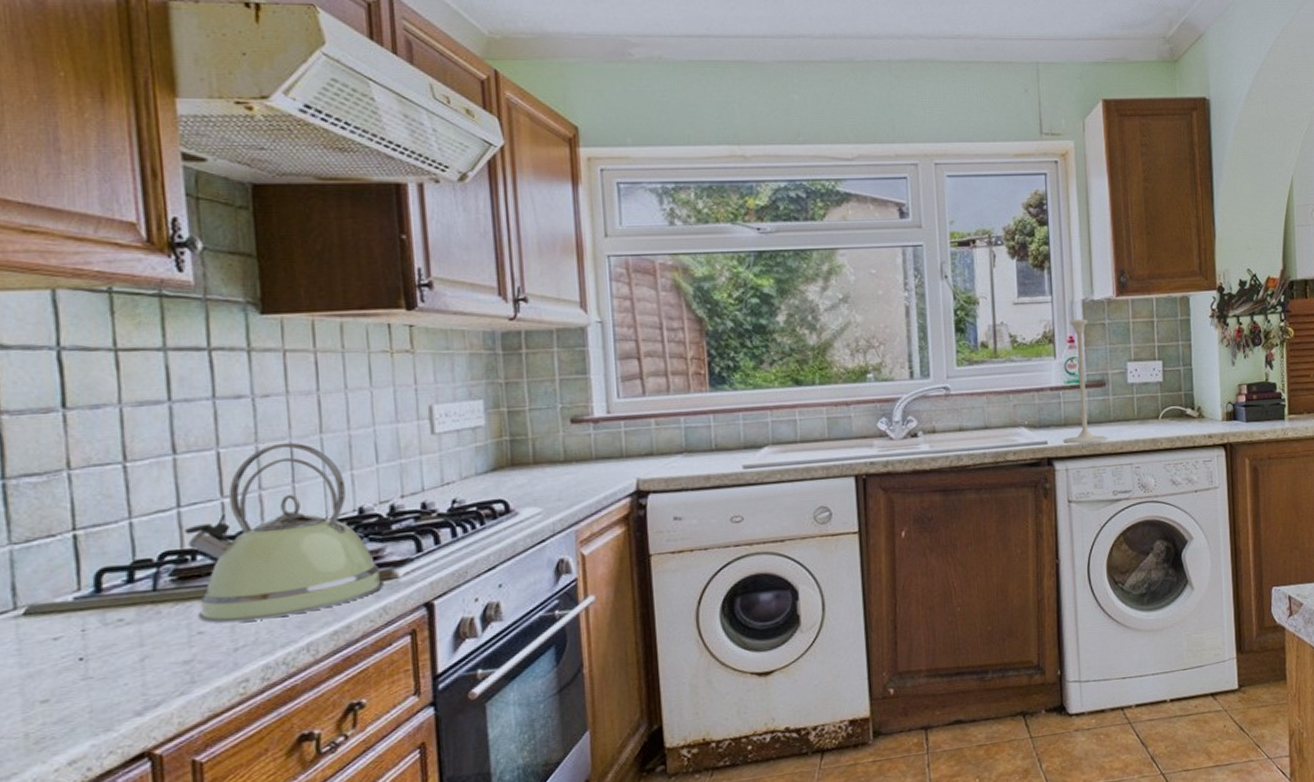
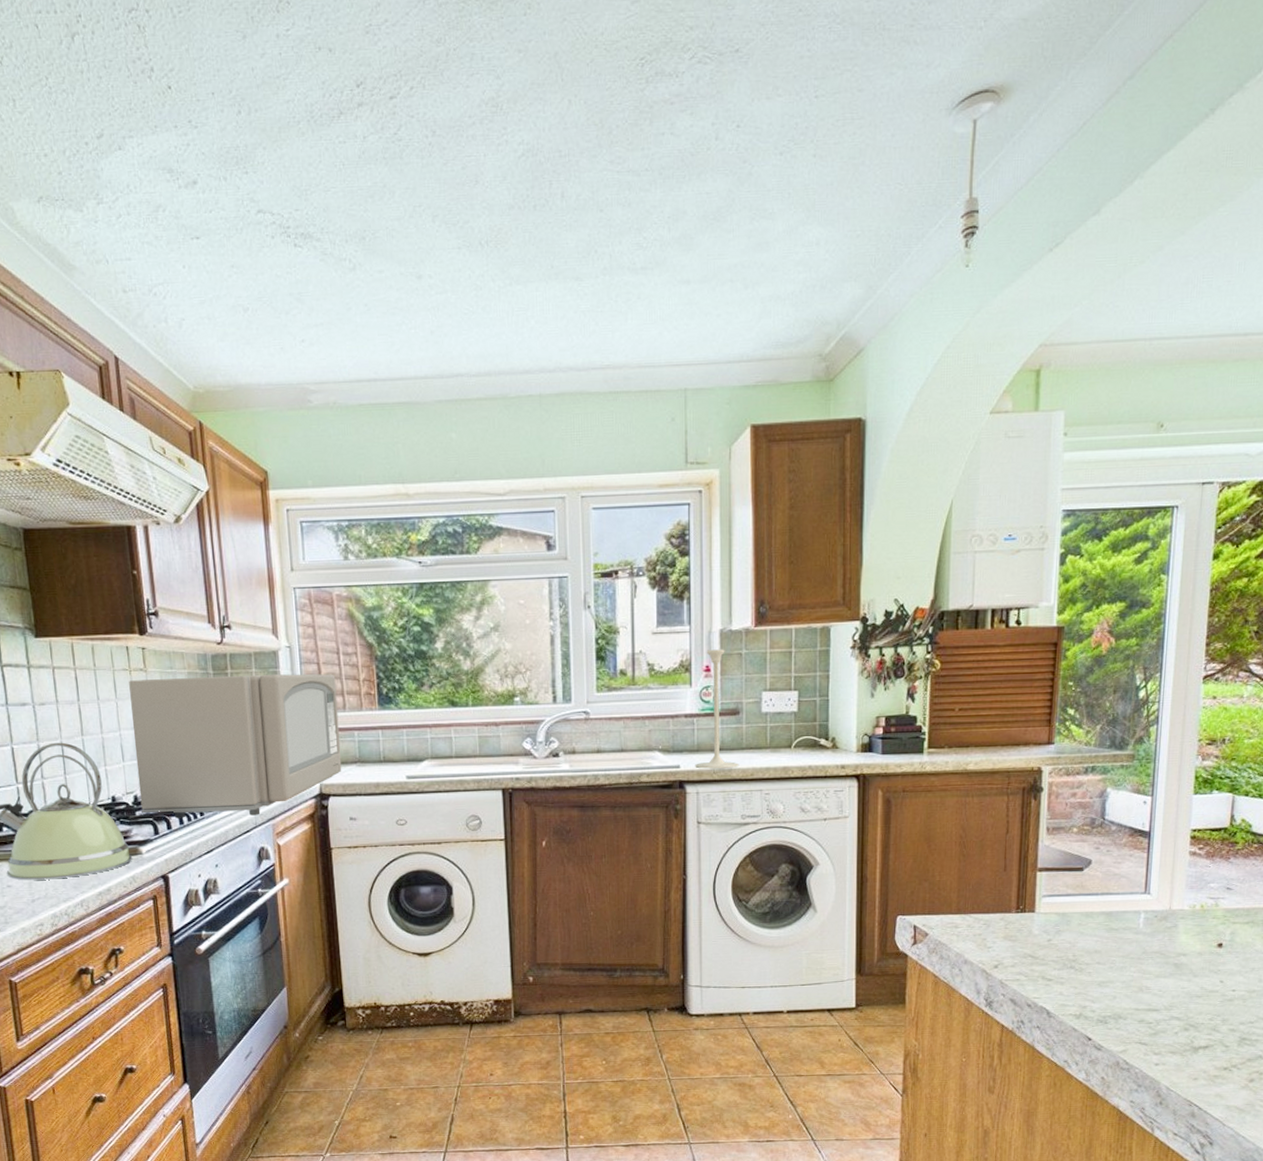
microwave: none [389,352,665,531] -> present [129,674,342,819]

